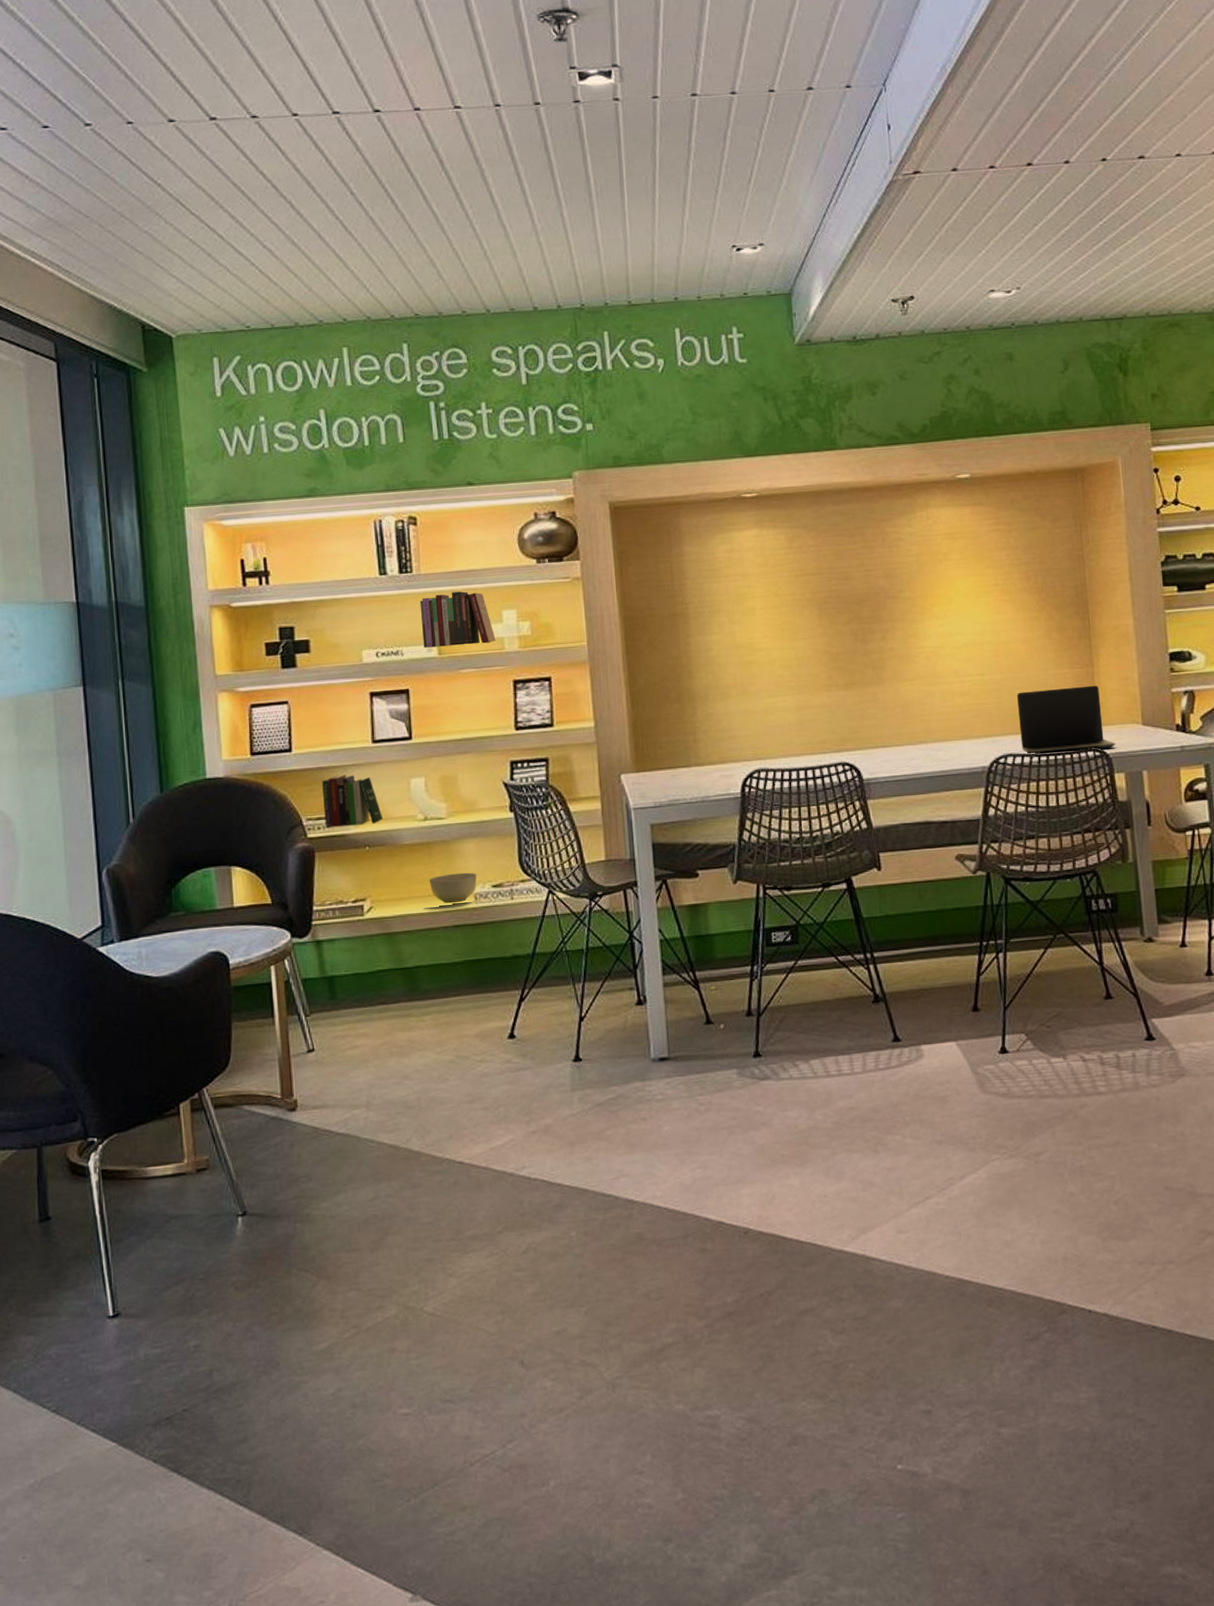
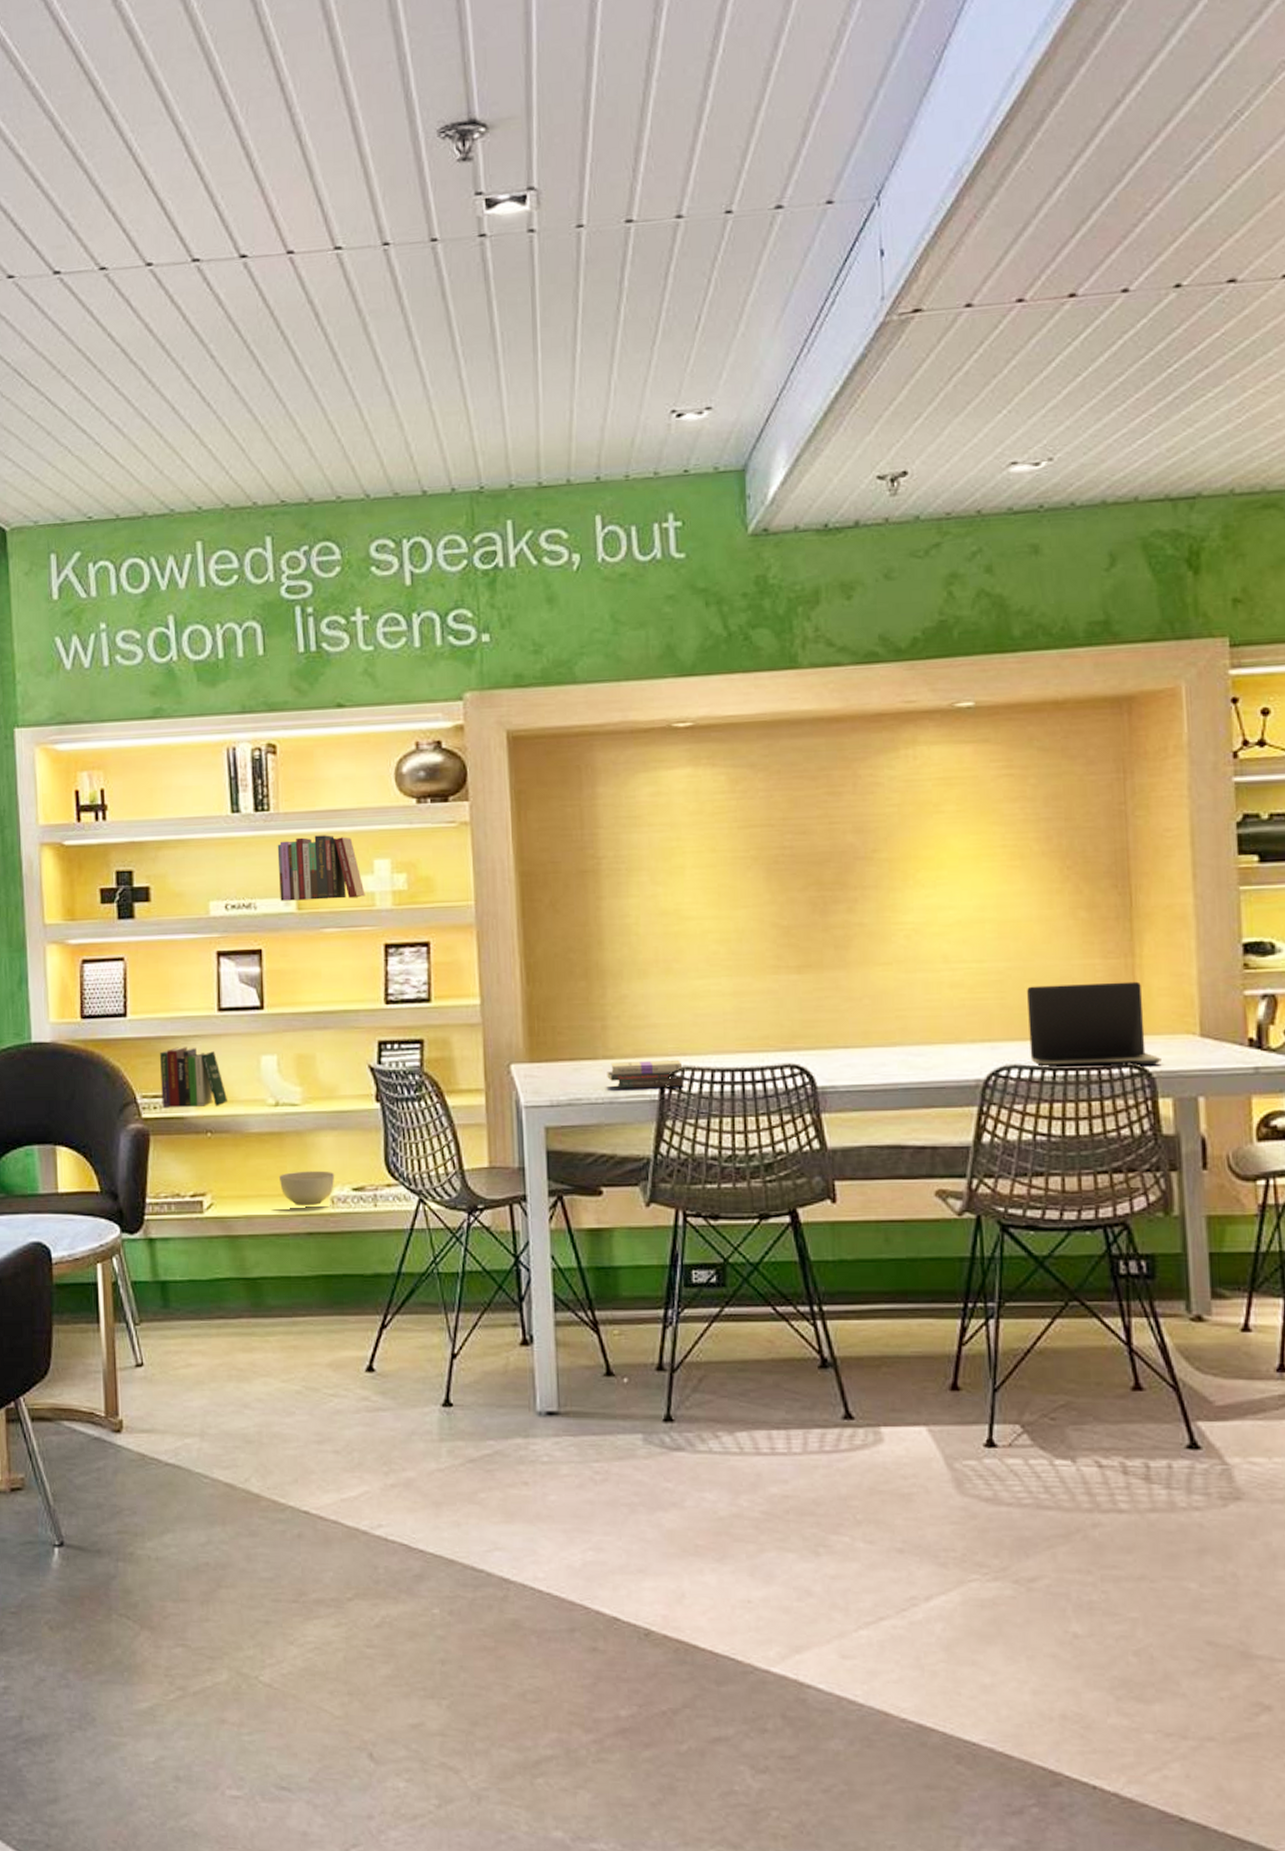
books: none [699,763,761,790] -> present [607,1059,685,1089]

